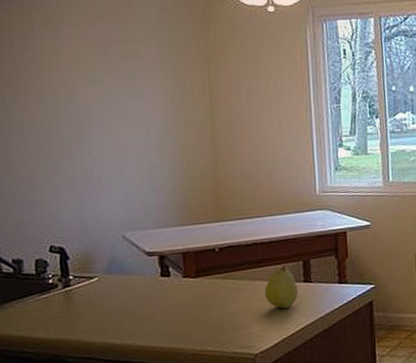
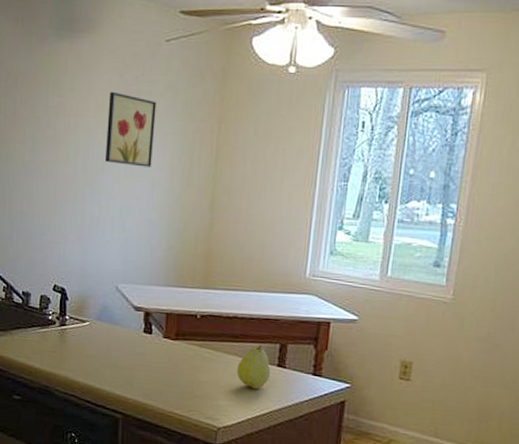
wall art: none [86,42,144,113] -> present [104,91,156,167]

